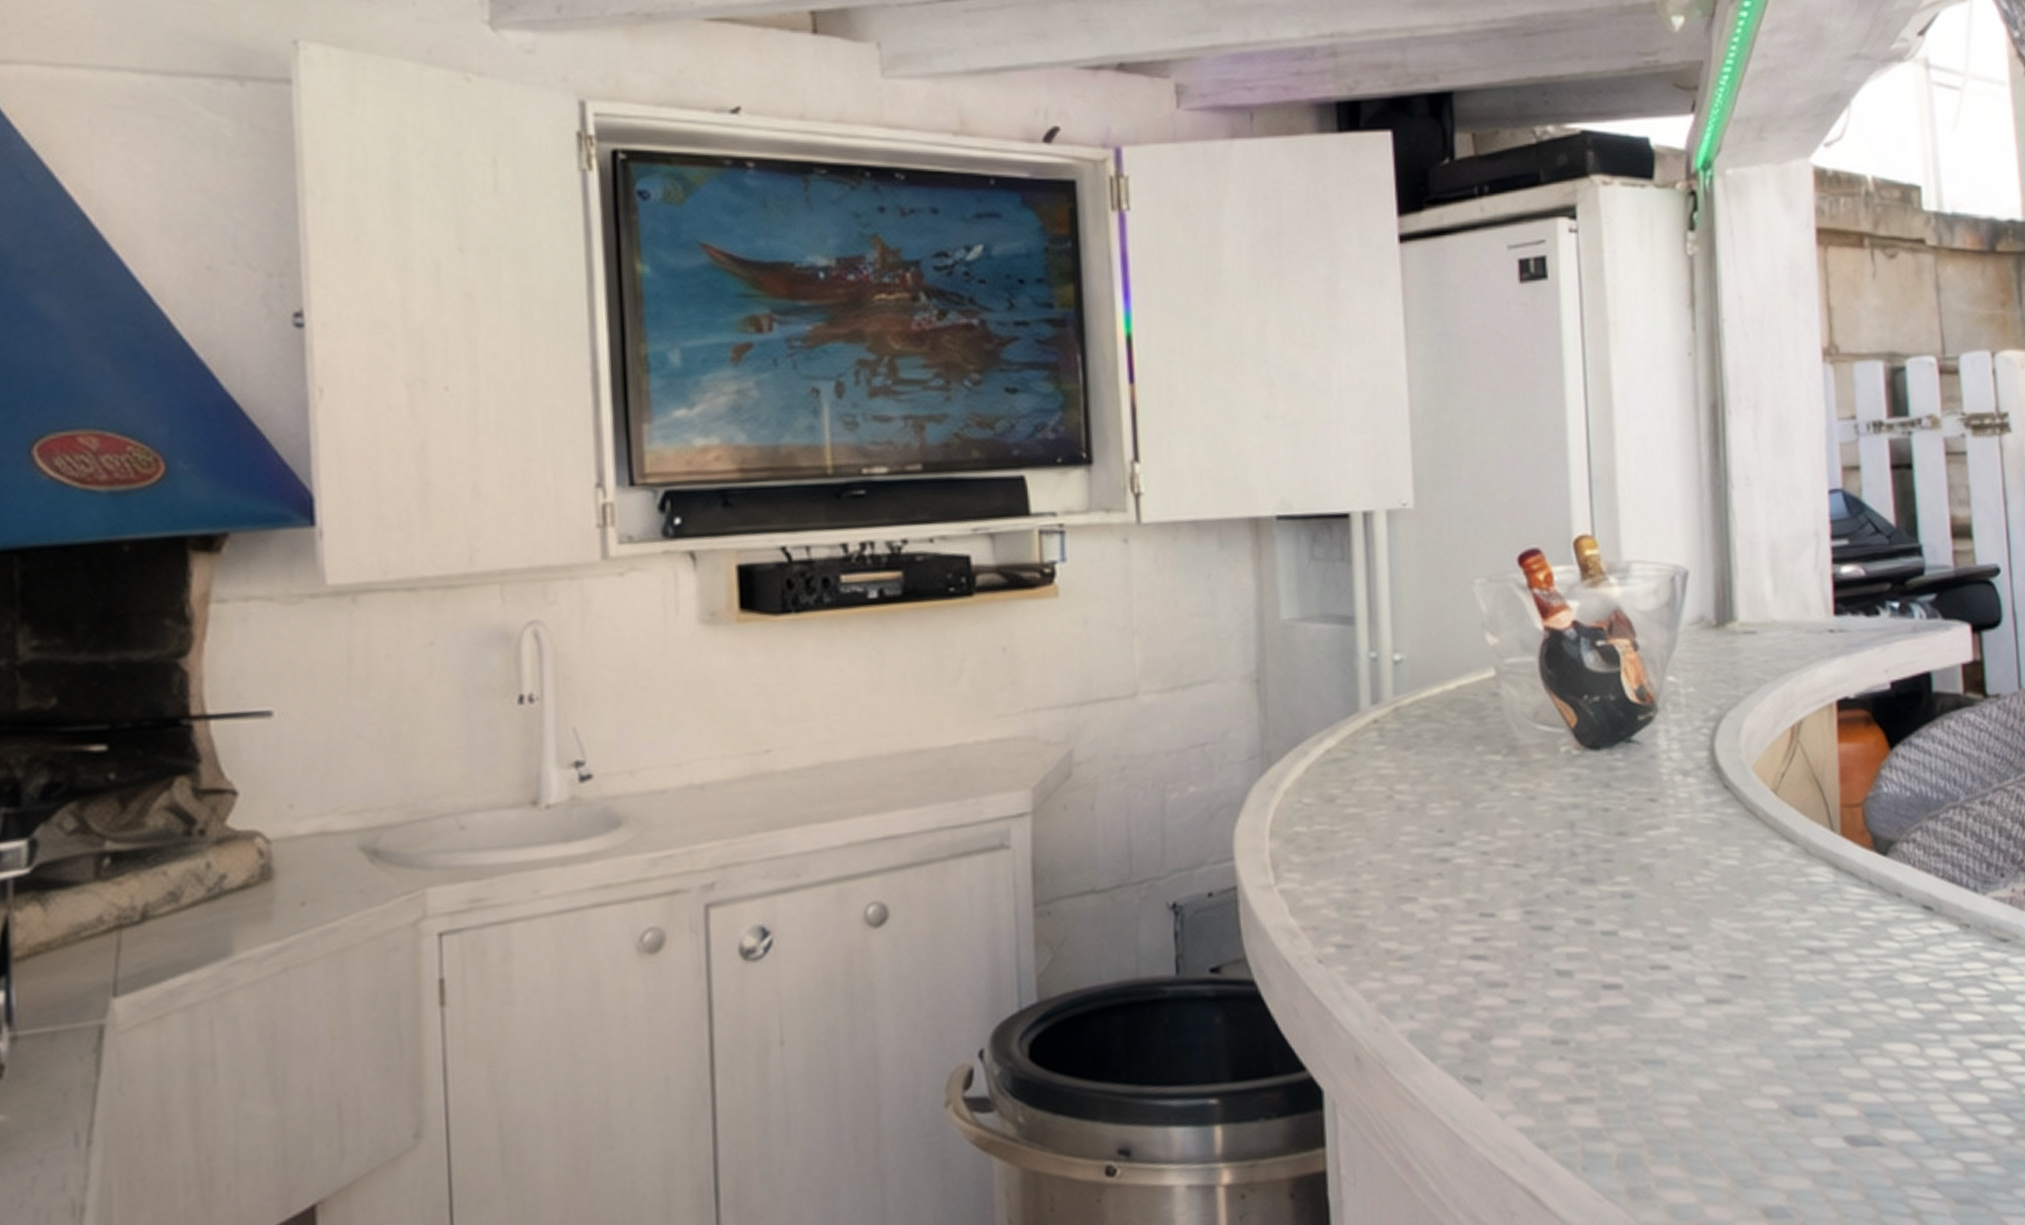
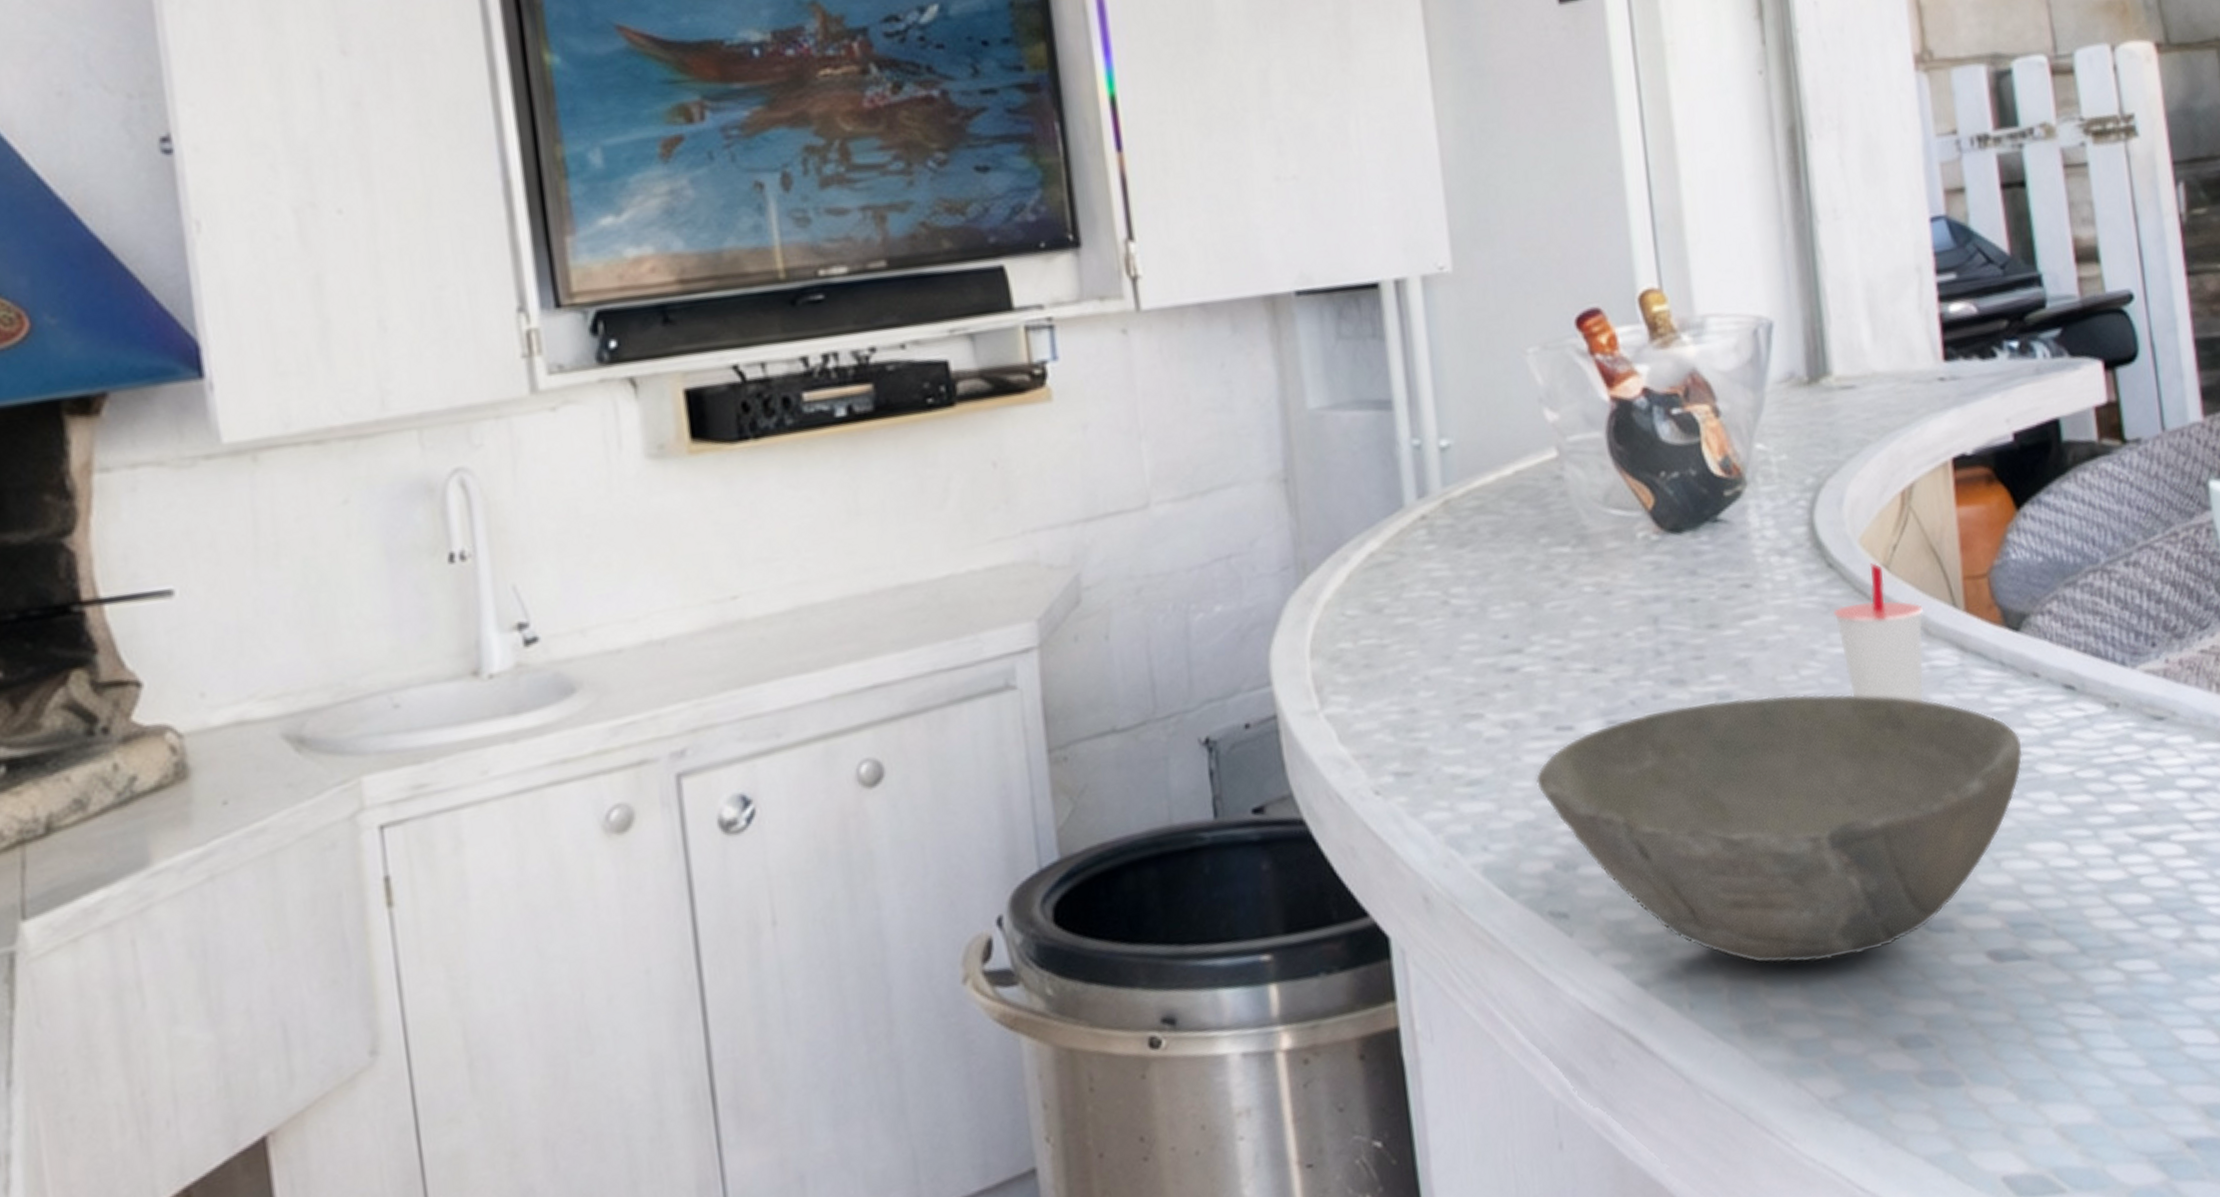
bowl: none [1460,898,1884,1136] -> present [1536,692,2023,964]
cup: none [1727,787,1805,913] -> present [1833,563,1924,702]

